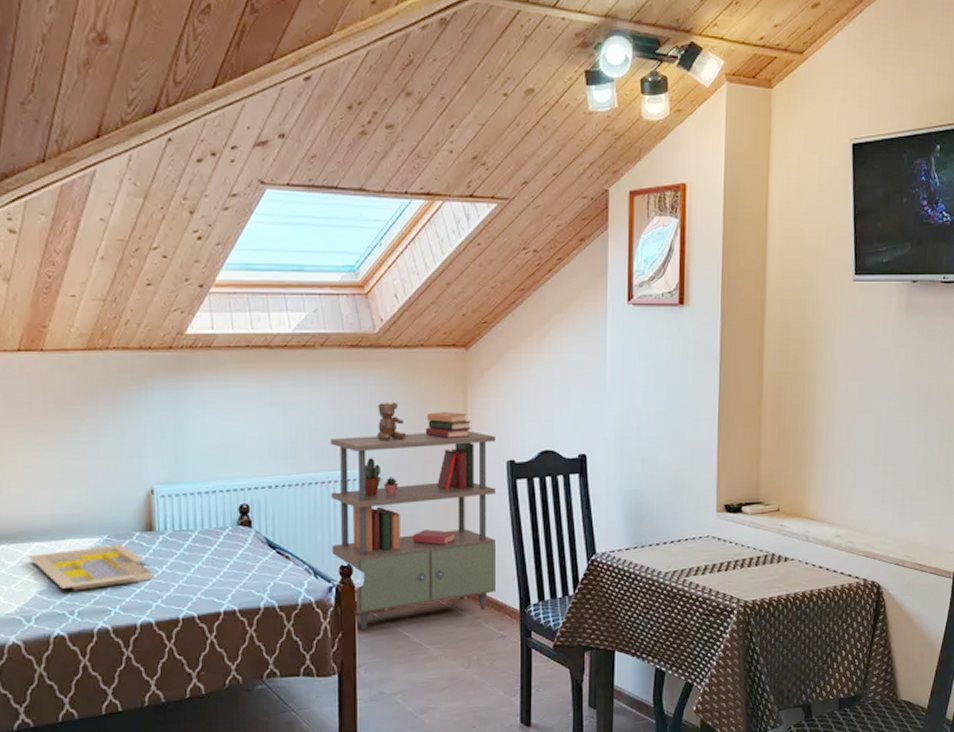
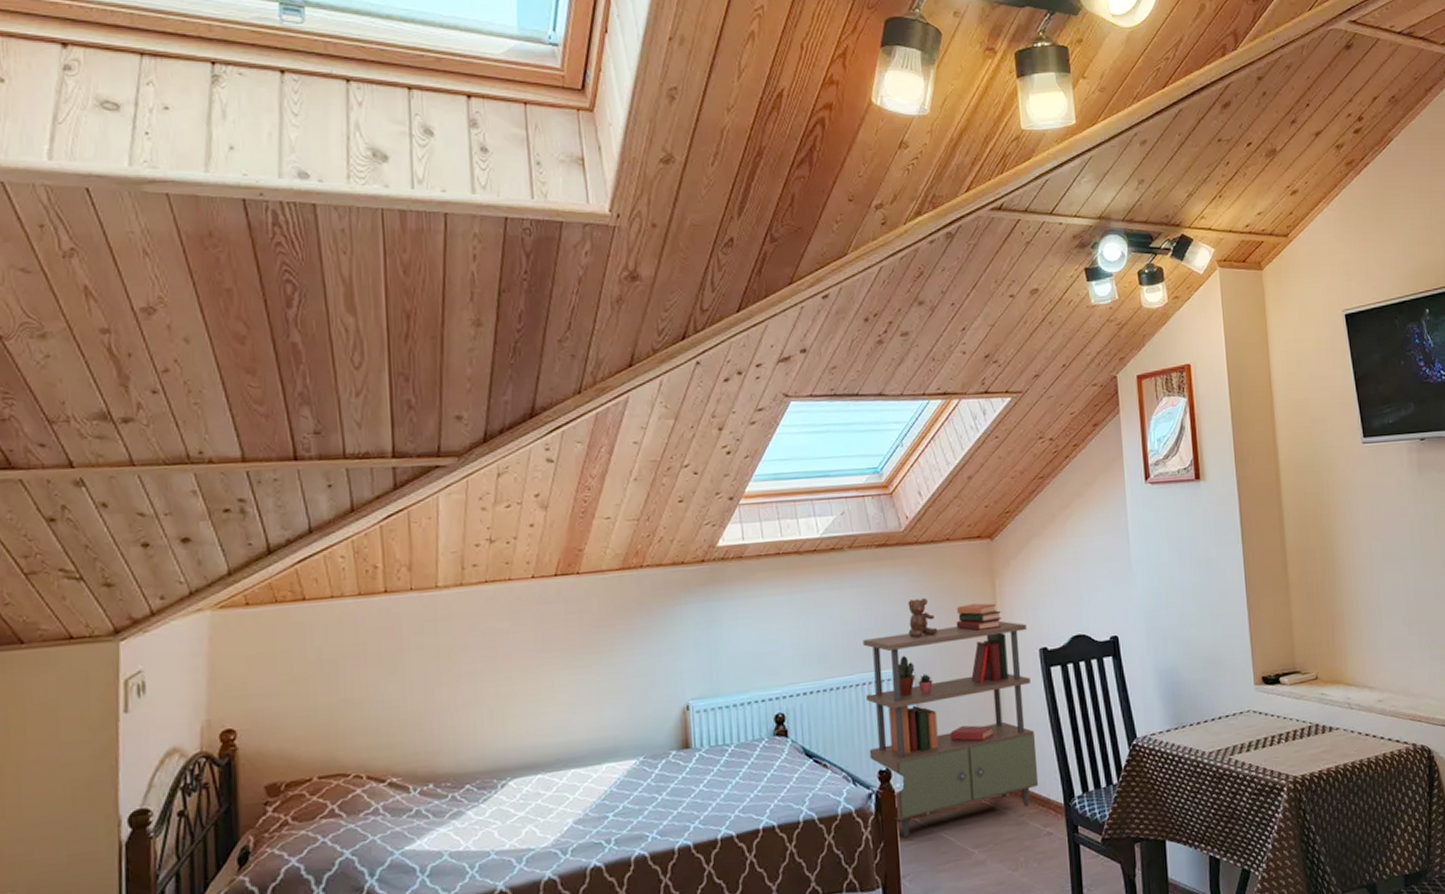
serving tray: present [27,545,152,591] -> none [563,765,689,818]

